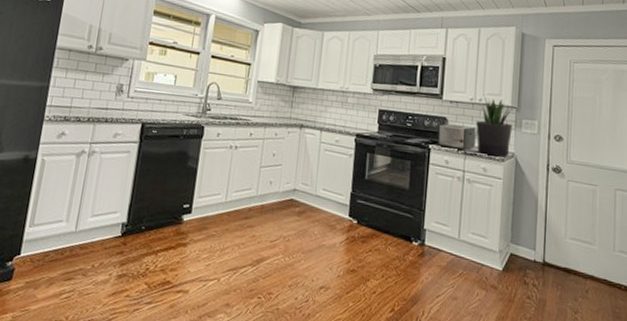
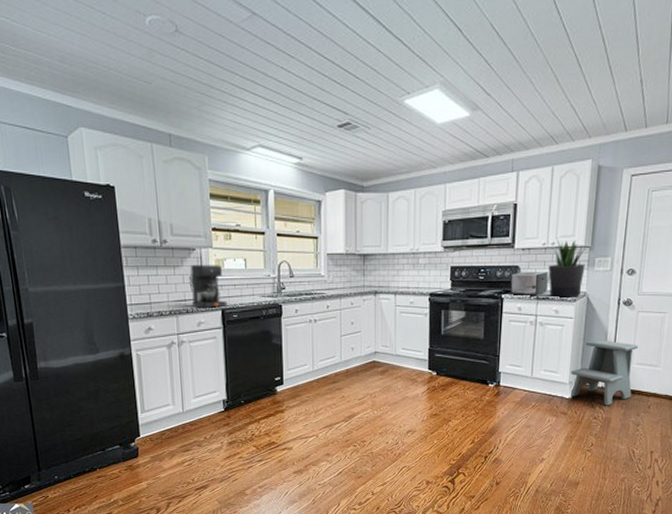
coffee maker: none [112,75,151,121] -> present [190,265,228,308]
step stool: none [500,205,570,285] -> present [570,339,638,406]

